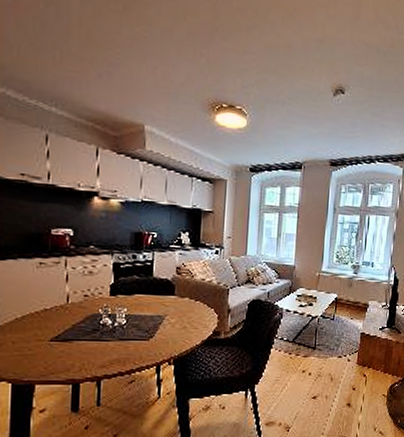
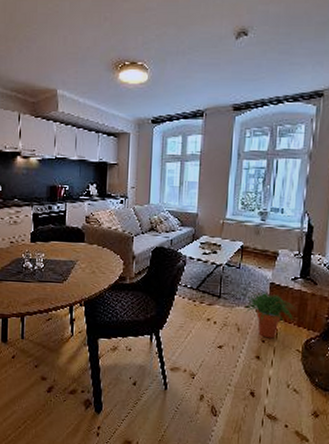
potted plant: none [338,341,384,386] -> present [245,292,297,339]

